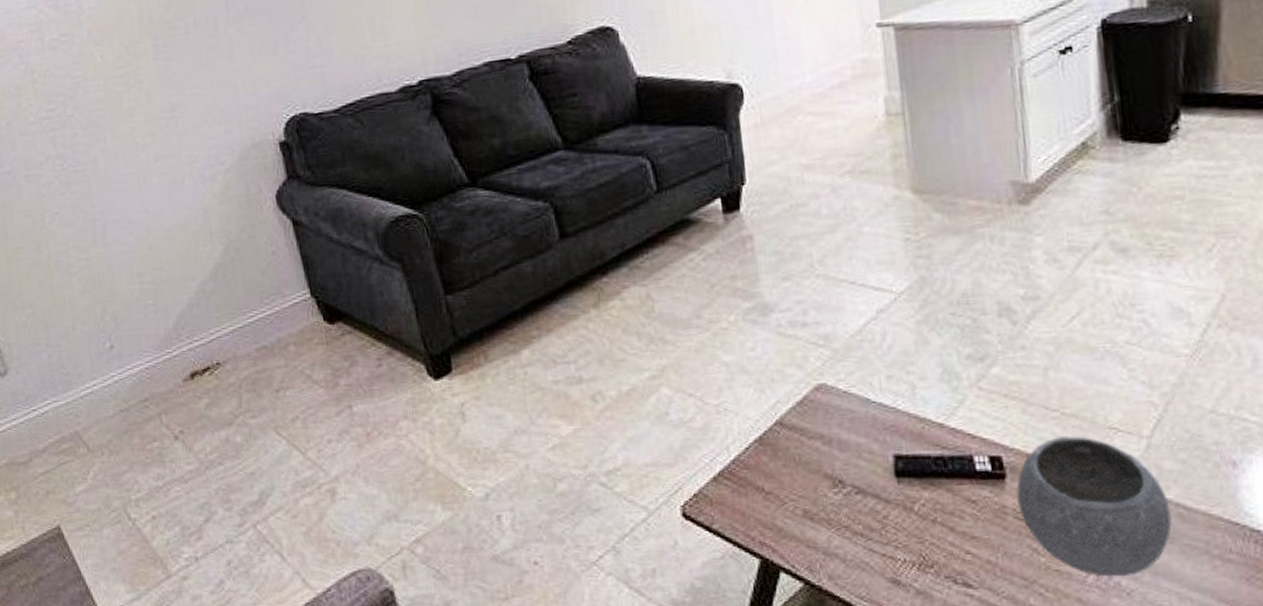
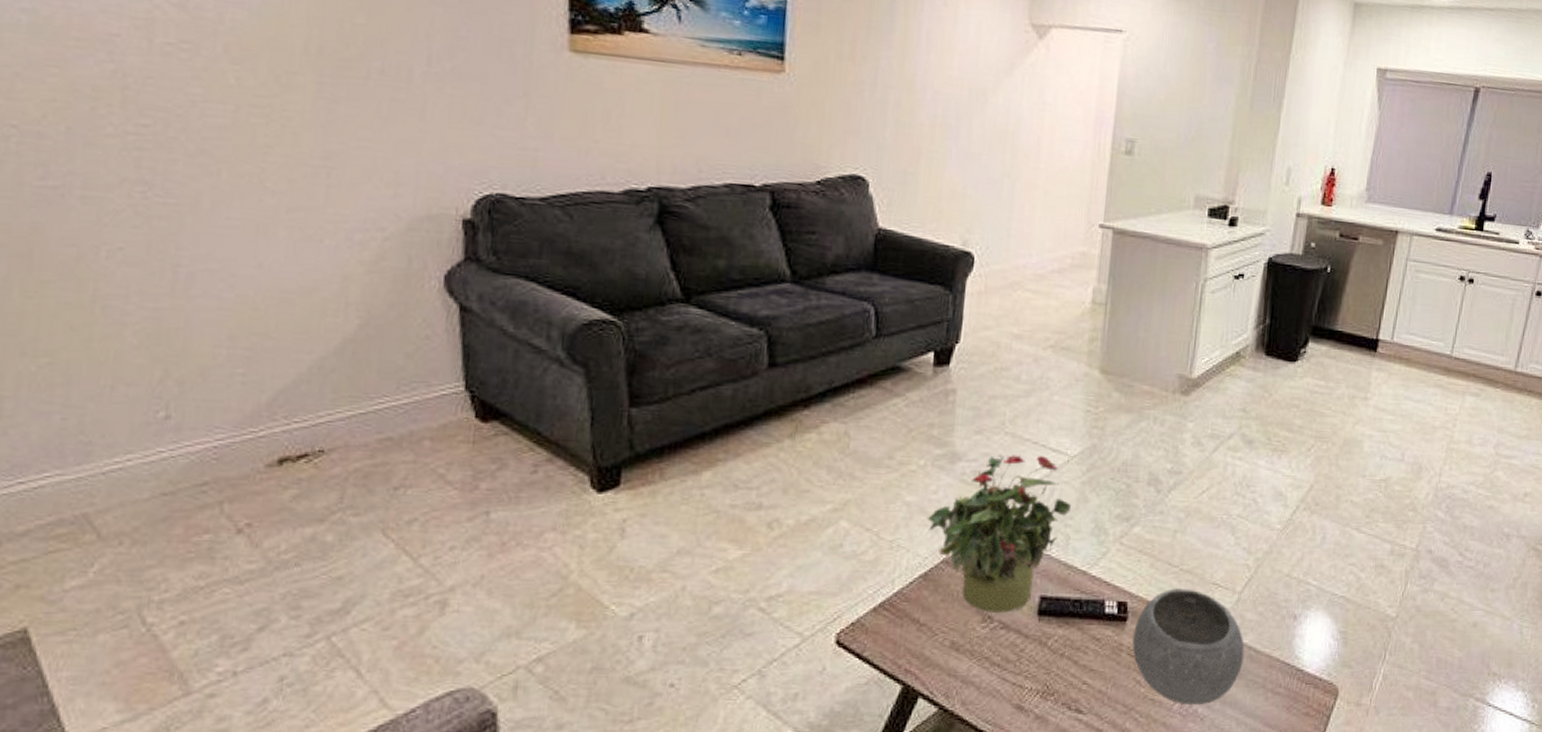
potted plant: none [749,297,910,476] -> present [926,454,1072,613]

